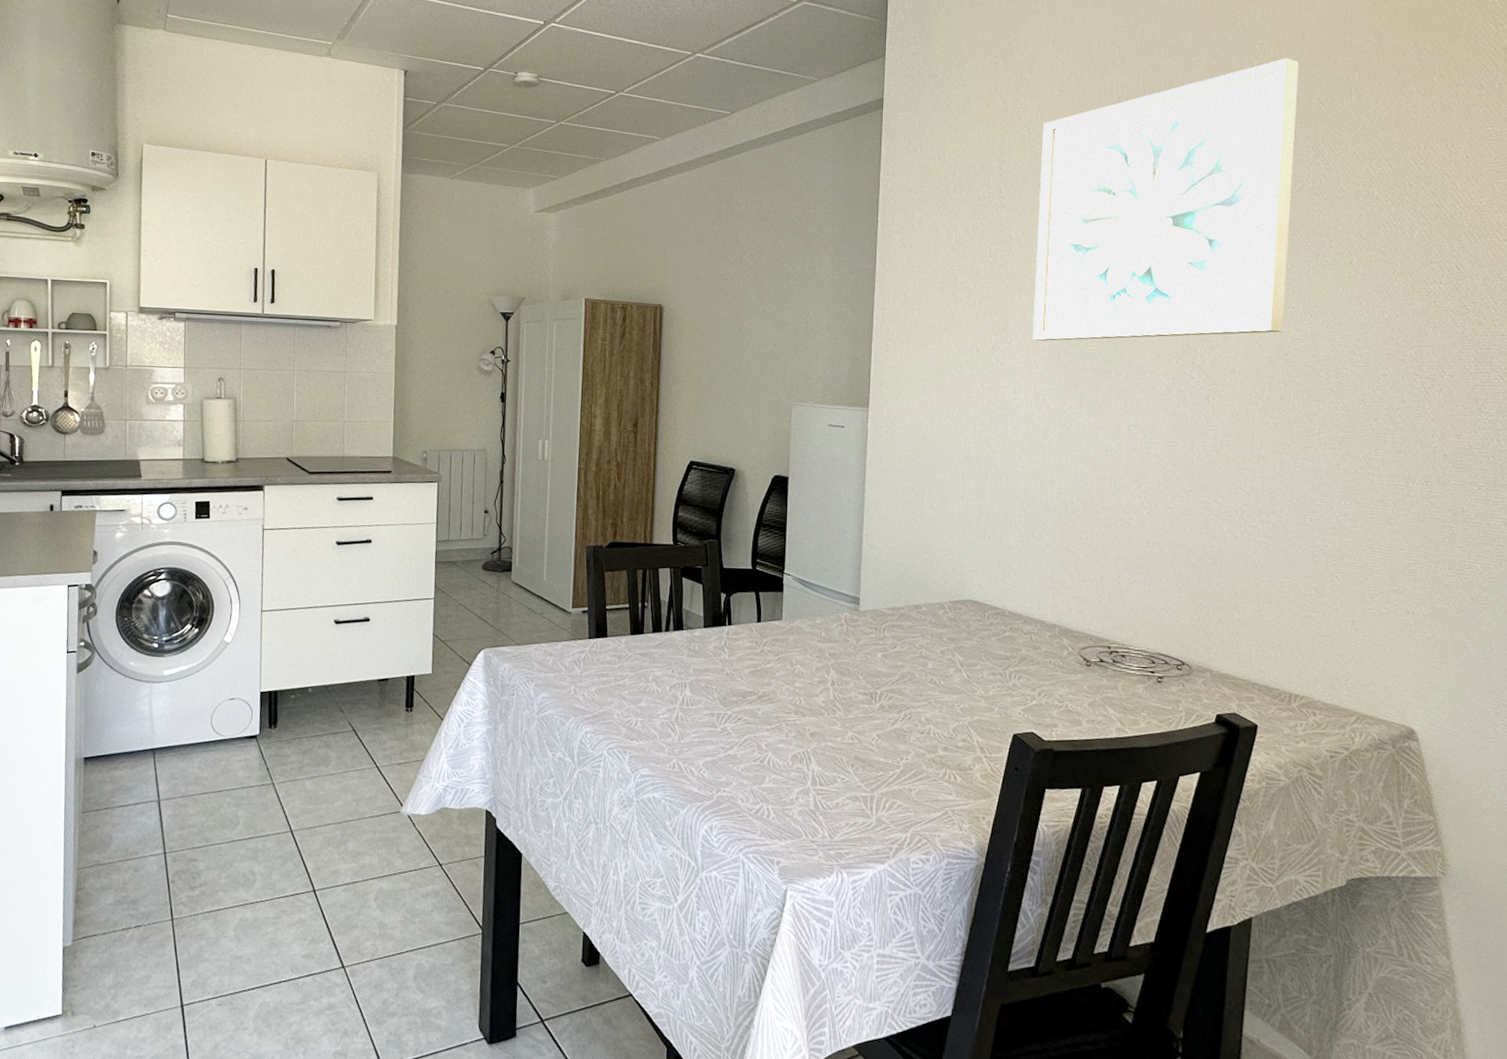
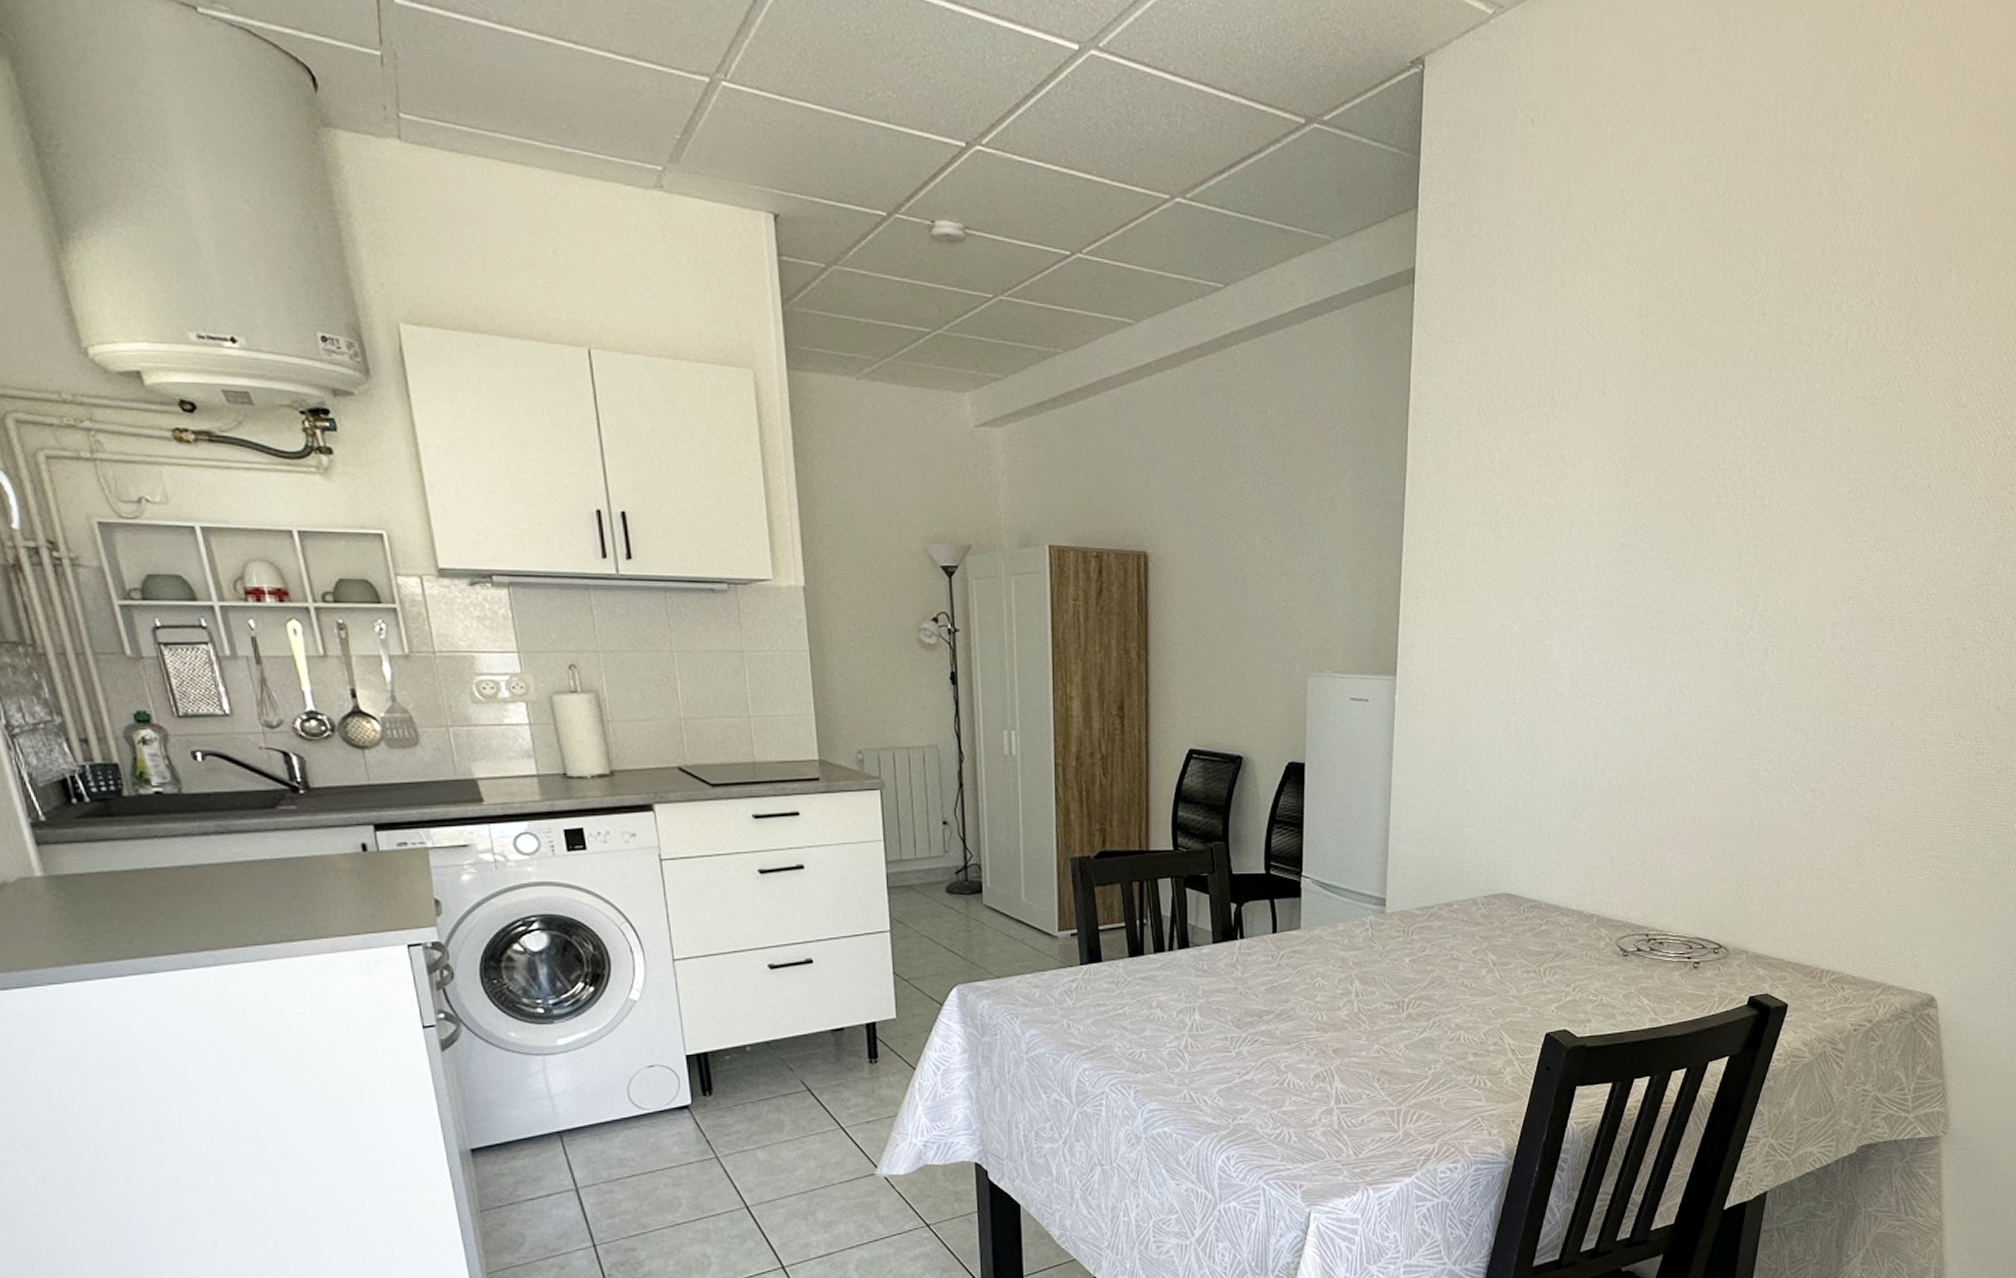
wall art: present [1032,58,1299,341] -> none [1582,221,1899,588]

